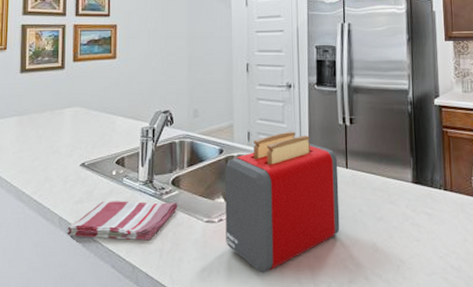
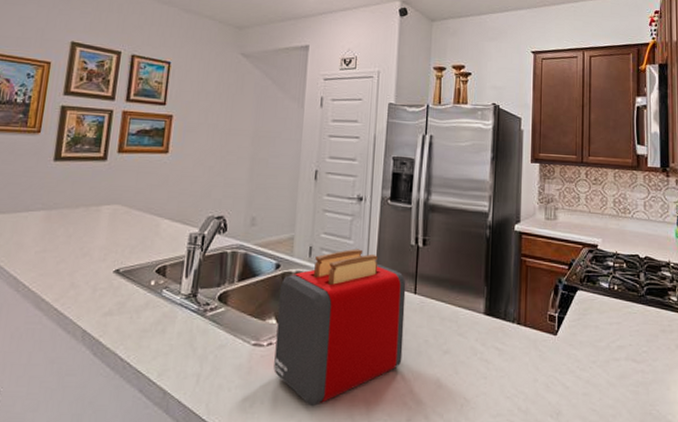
dish towel: present [67,201,178,241] -> none [90,315,223,363]

